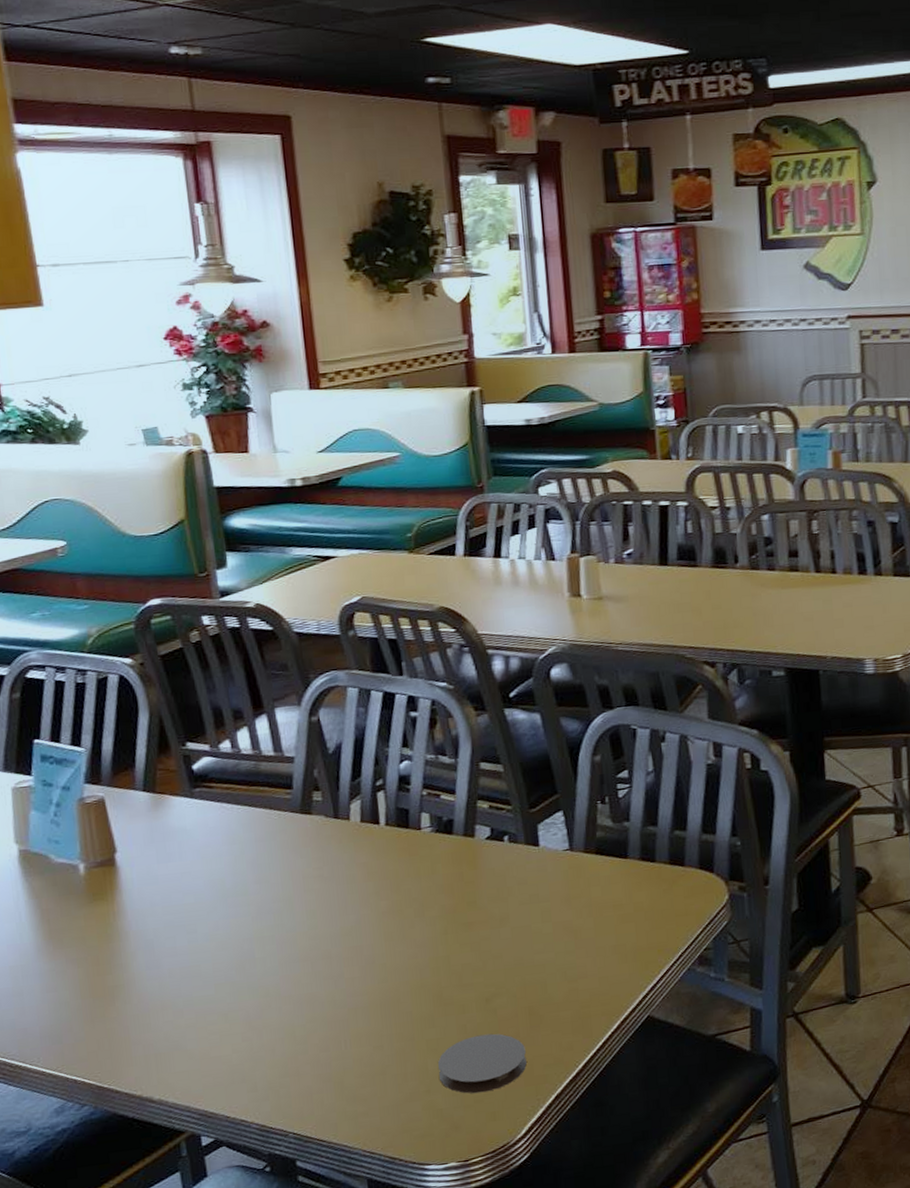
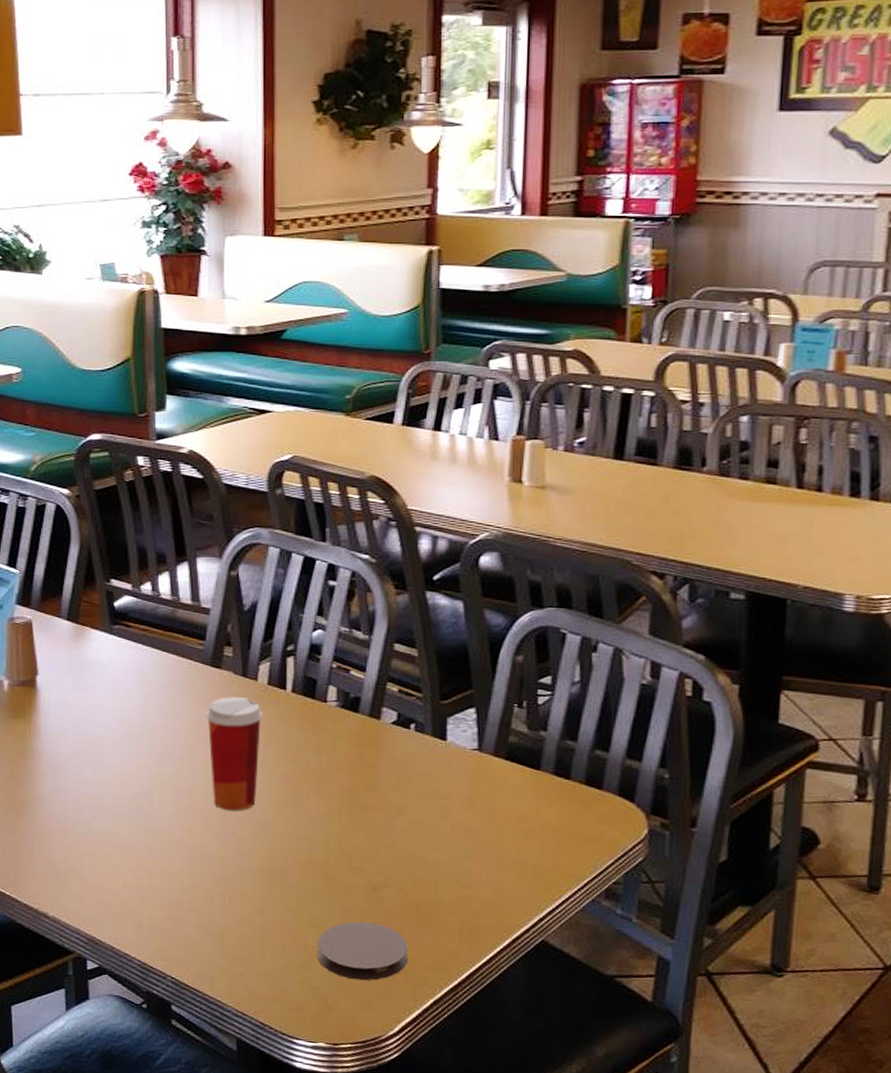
paper cup: none [301,838,361,954] -> present [206,697,264,811]

